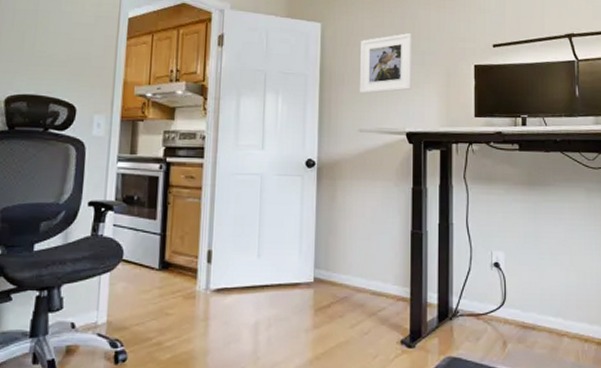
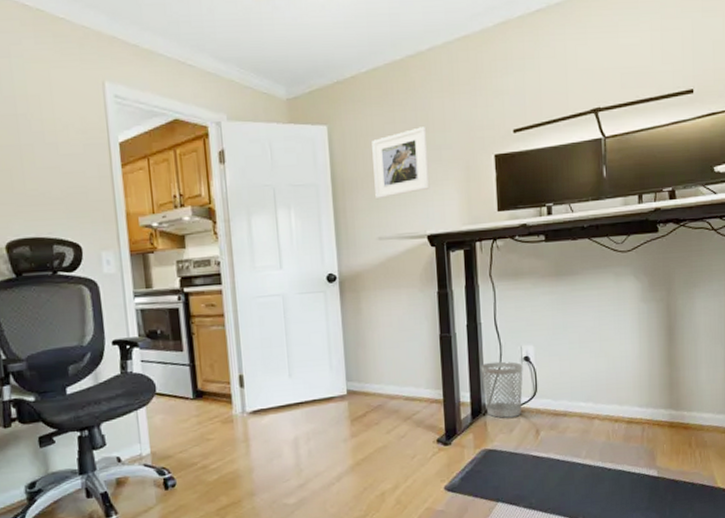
wastebasket: none [450,264,493,325] -> present [481,361,523,418]

